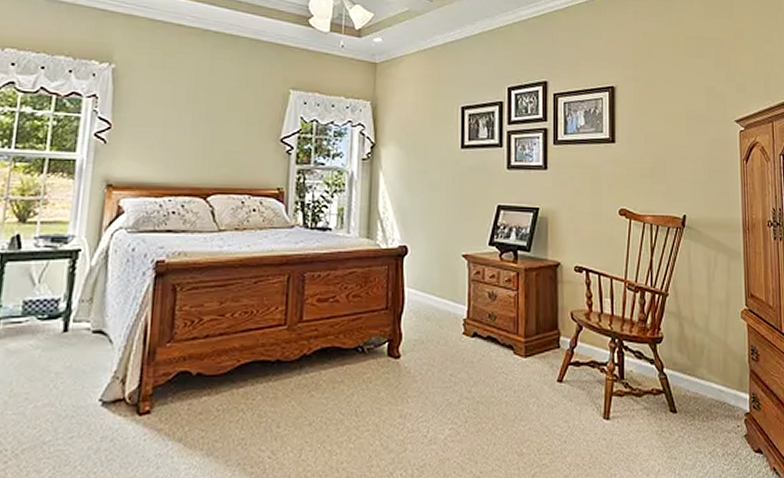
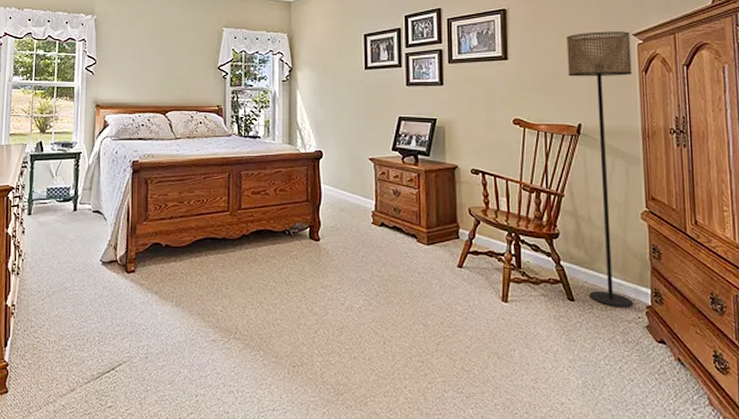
floor lamp: none [673,116,734,417] -> present [566,31,634,308]

